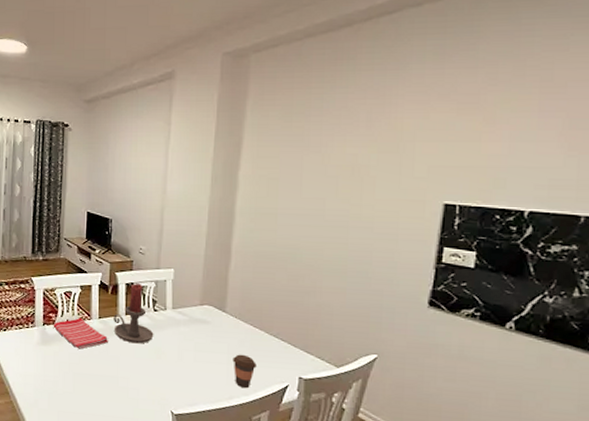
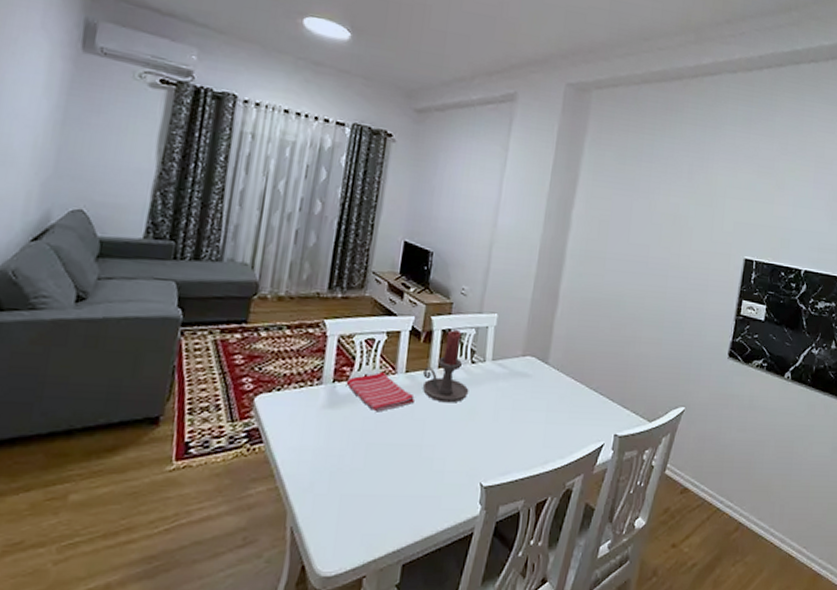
coffee cup: present [233,354,257,389] -> none [551,411,575,451]

